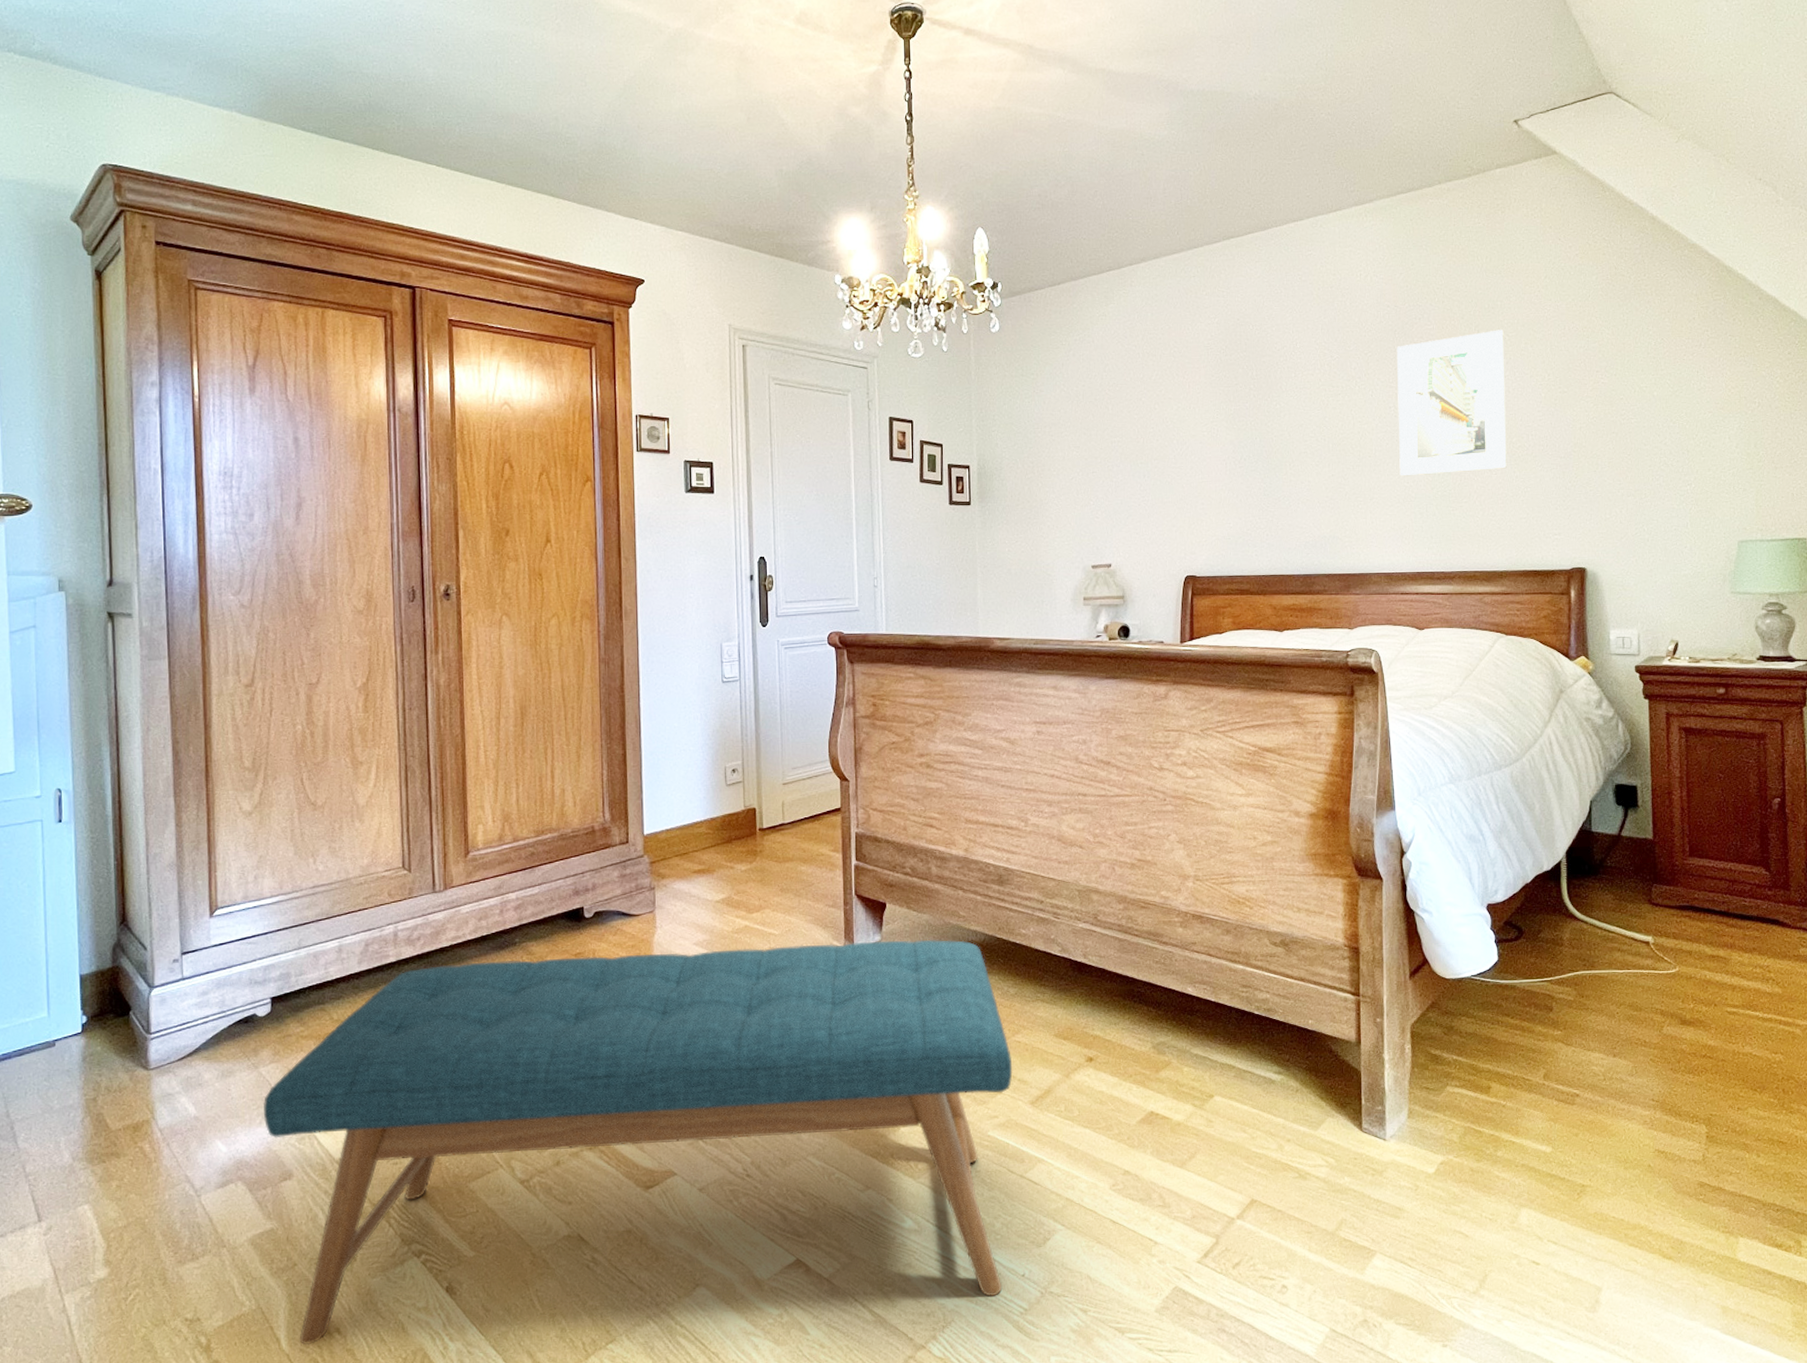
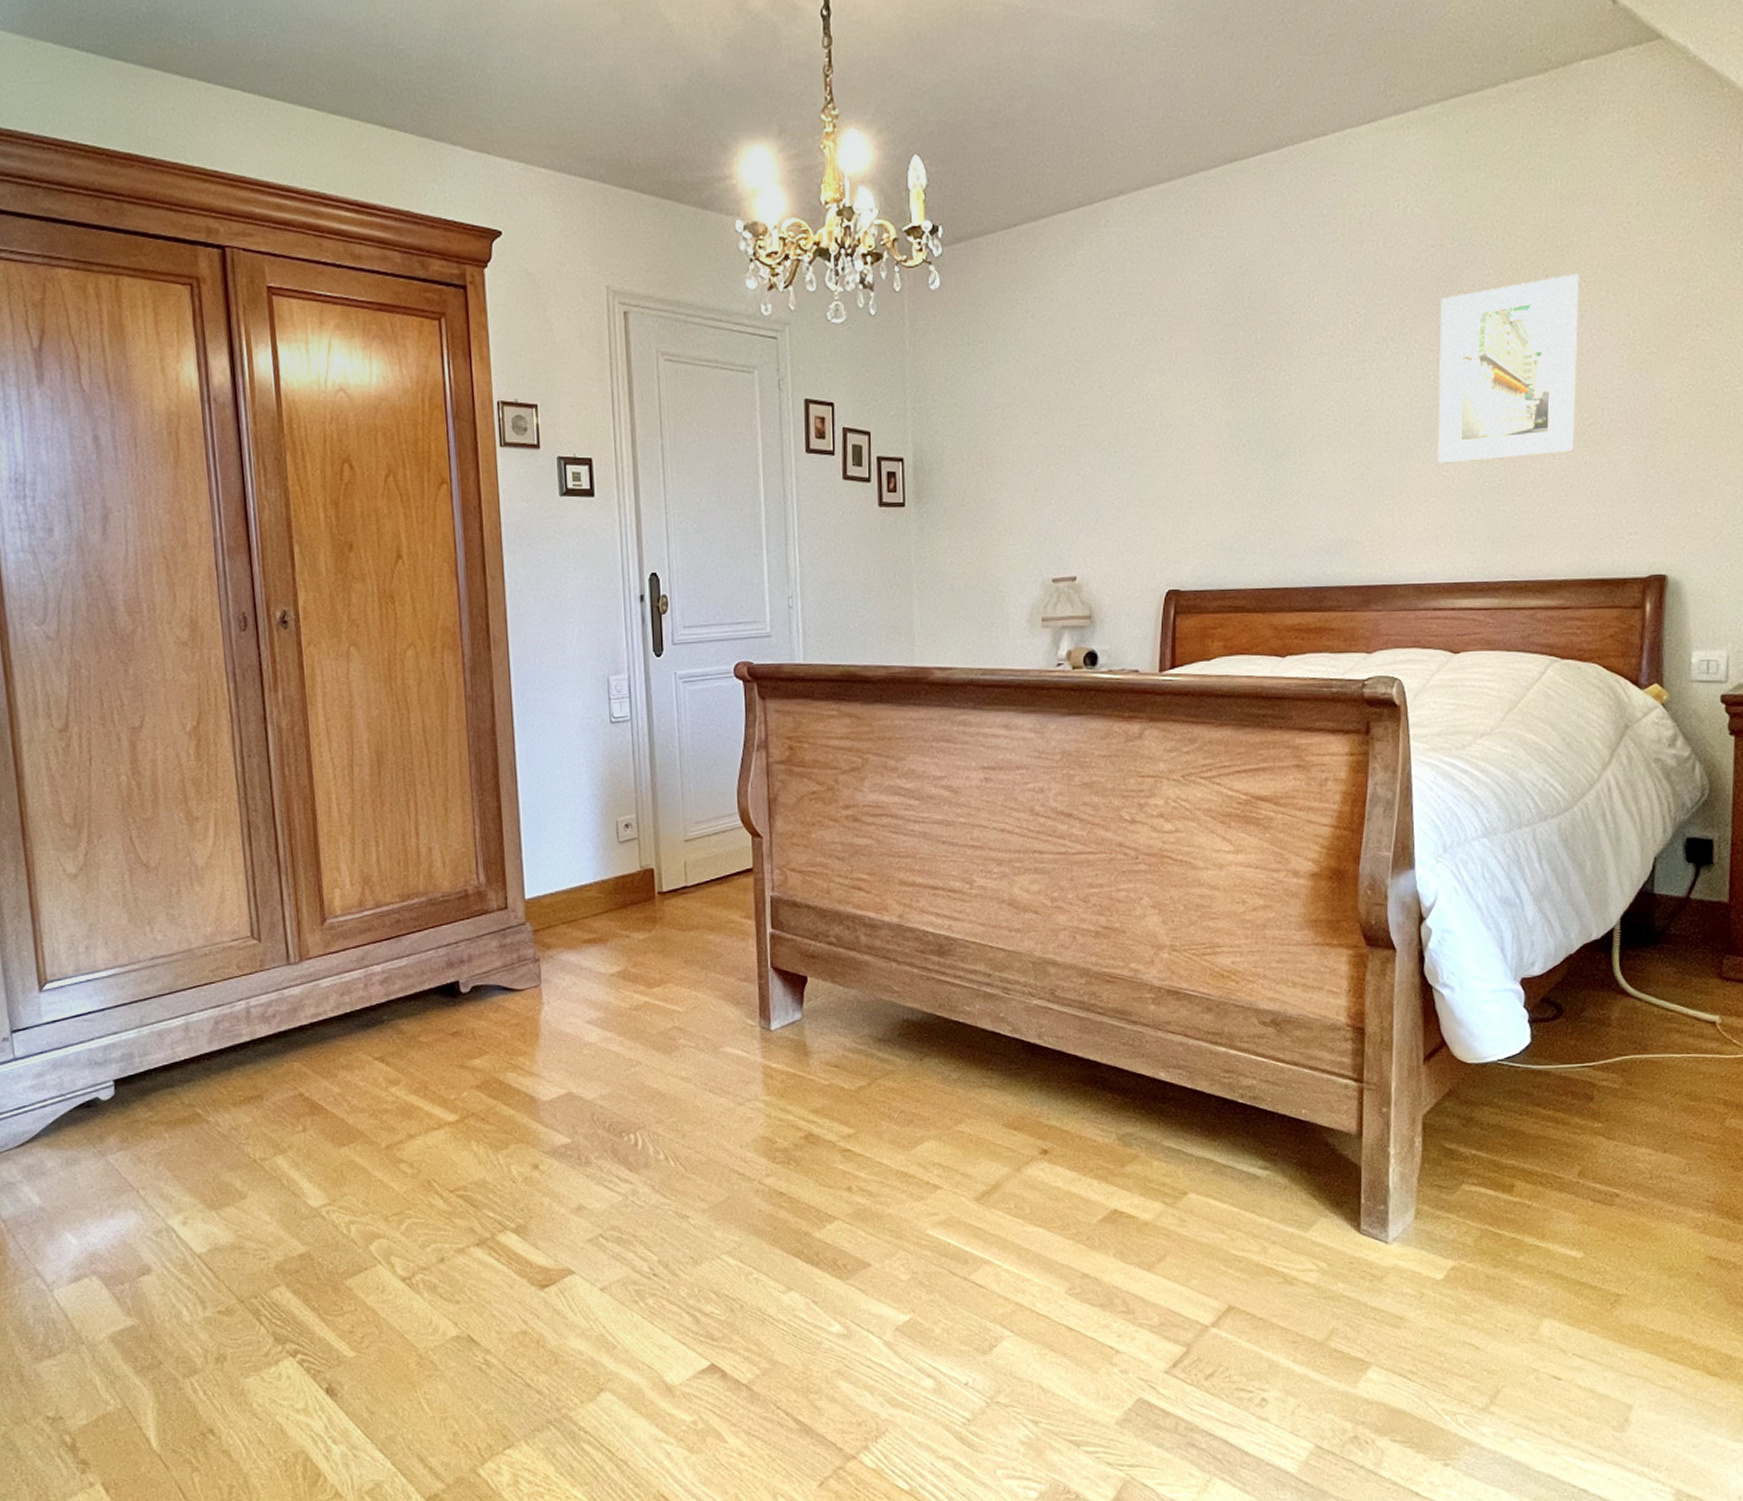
bench: present [263,939,1013,1346] -> none [114,1017,955,1446]

